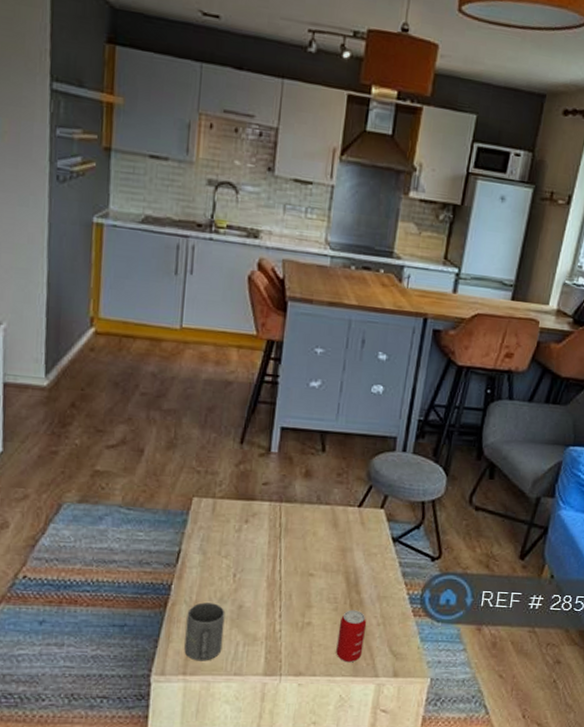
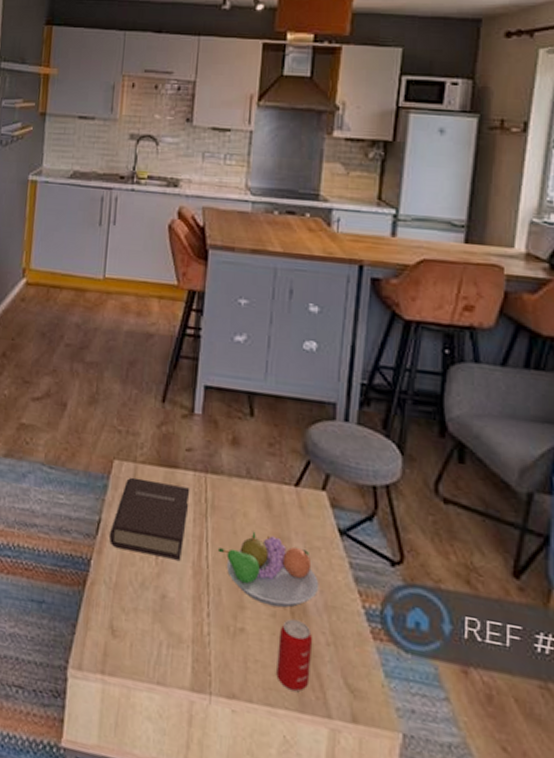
mug: present [184,602,225,661] -> none [103,585,147,661]
book: none [189,511,266,576] -> present [109,477,190,561]
fruit bowl: none [289,546,374,603] -> present [217,531,319,608]

